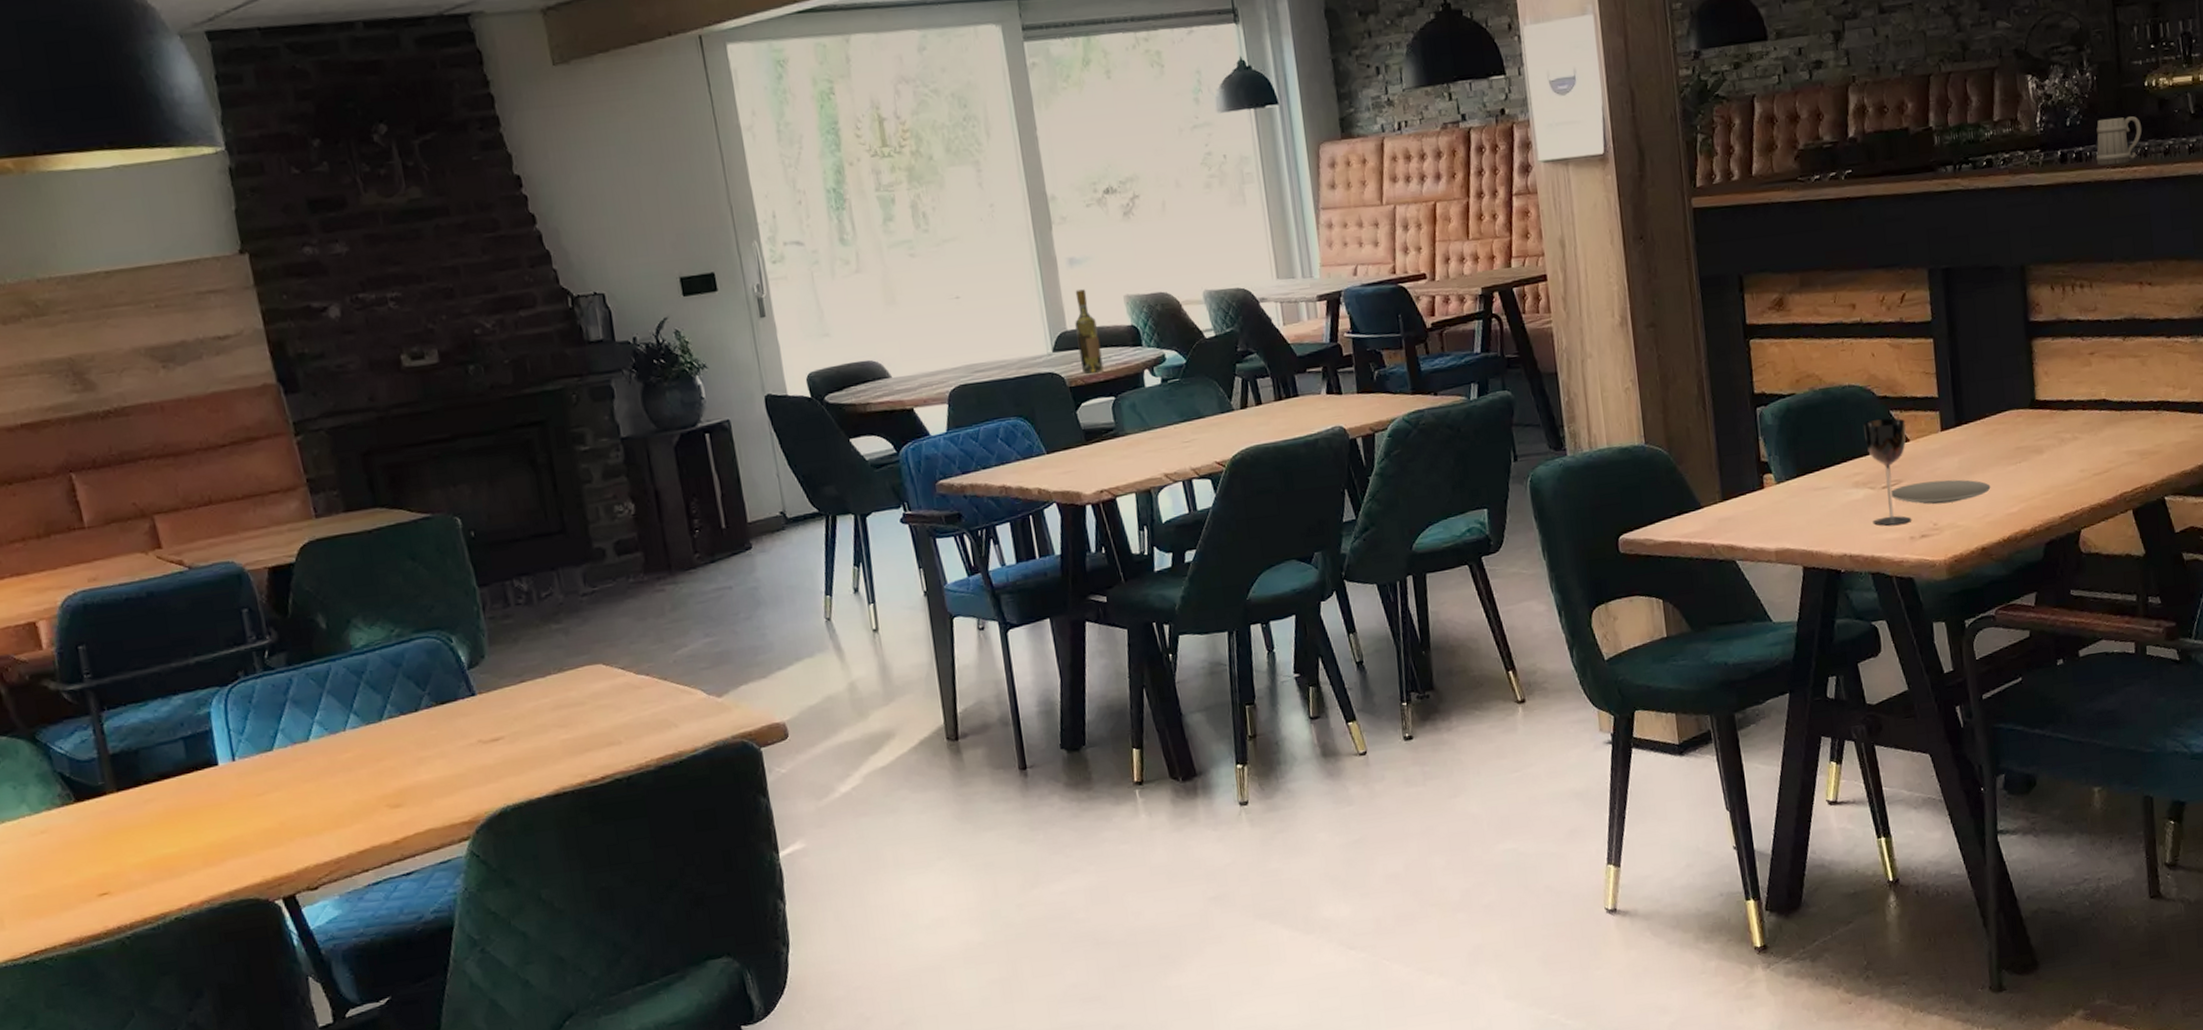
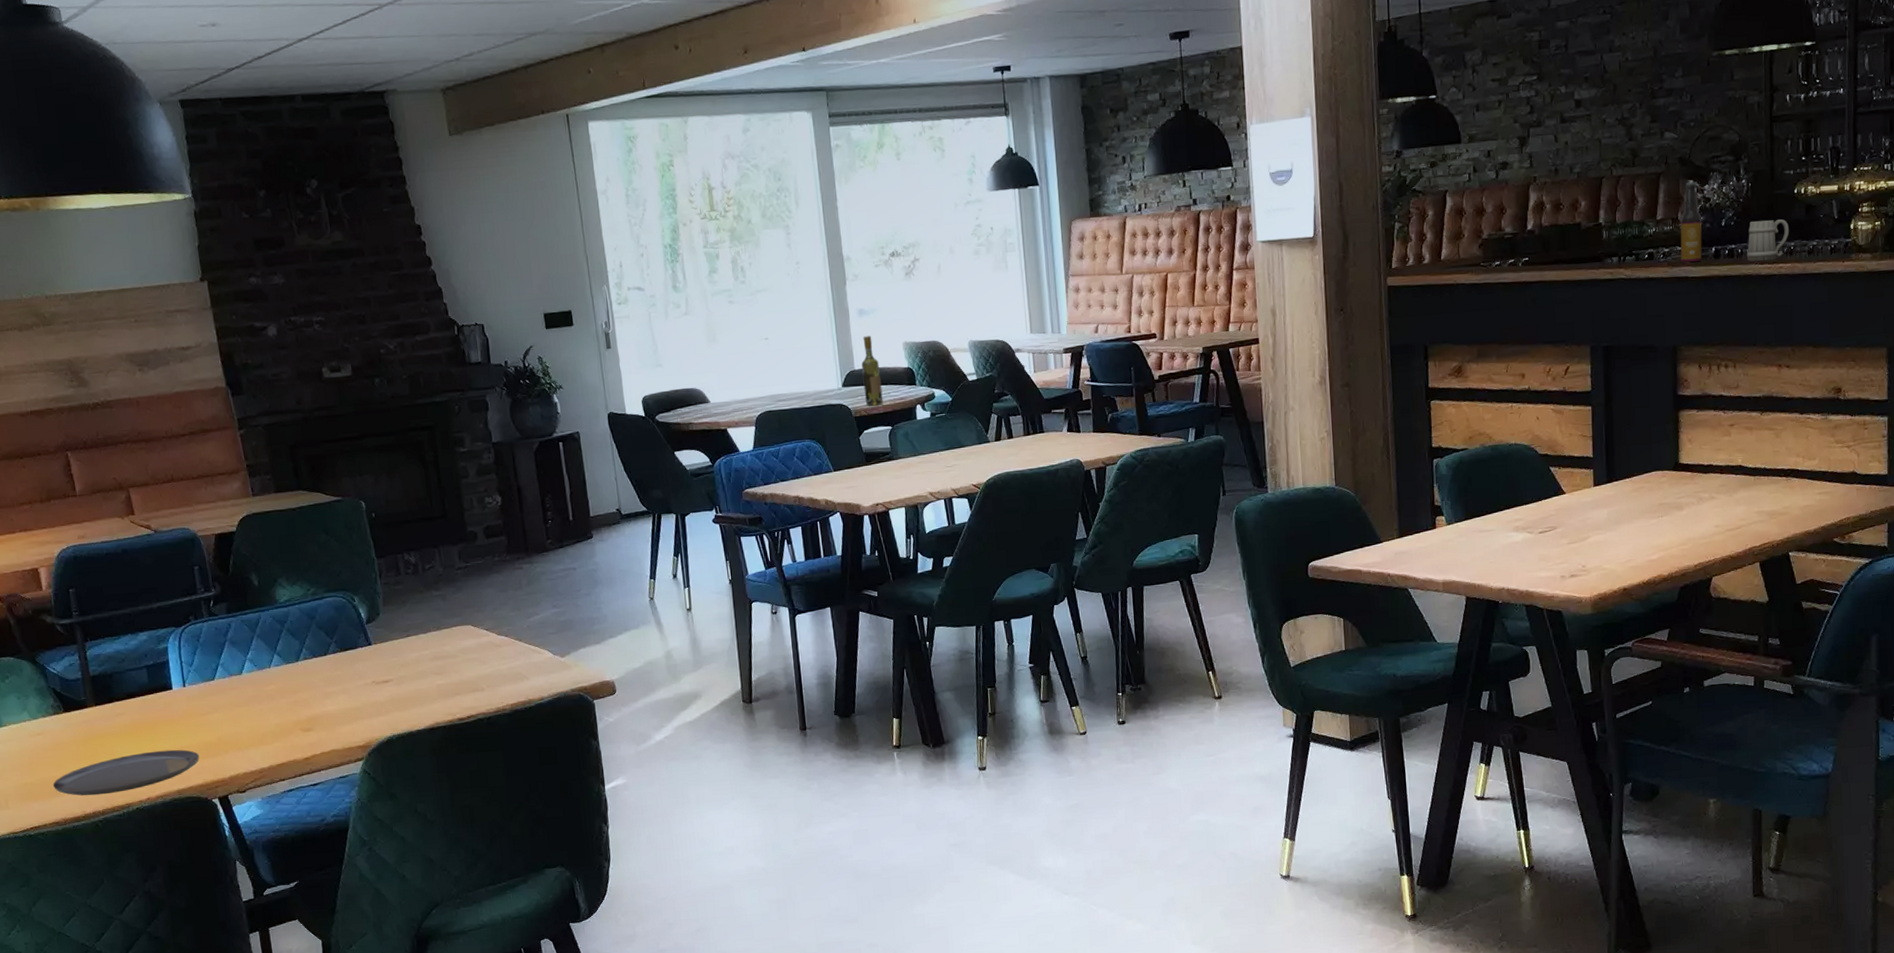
plate: none [63,840,257,907] -> present [53,749,200,796]
wineglass: present [1862,418,1912,526] -> none [1525,473,1564,565]
plate: present [1891,479,1991,504] -> none [1547,528,1635,549]
beer bottle: none [2020,76,2047,172] -> present [1680,181,1702,265]

